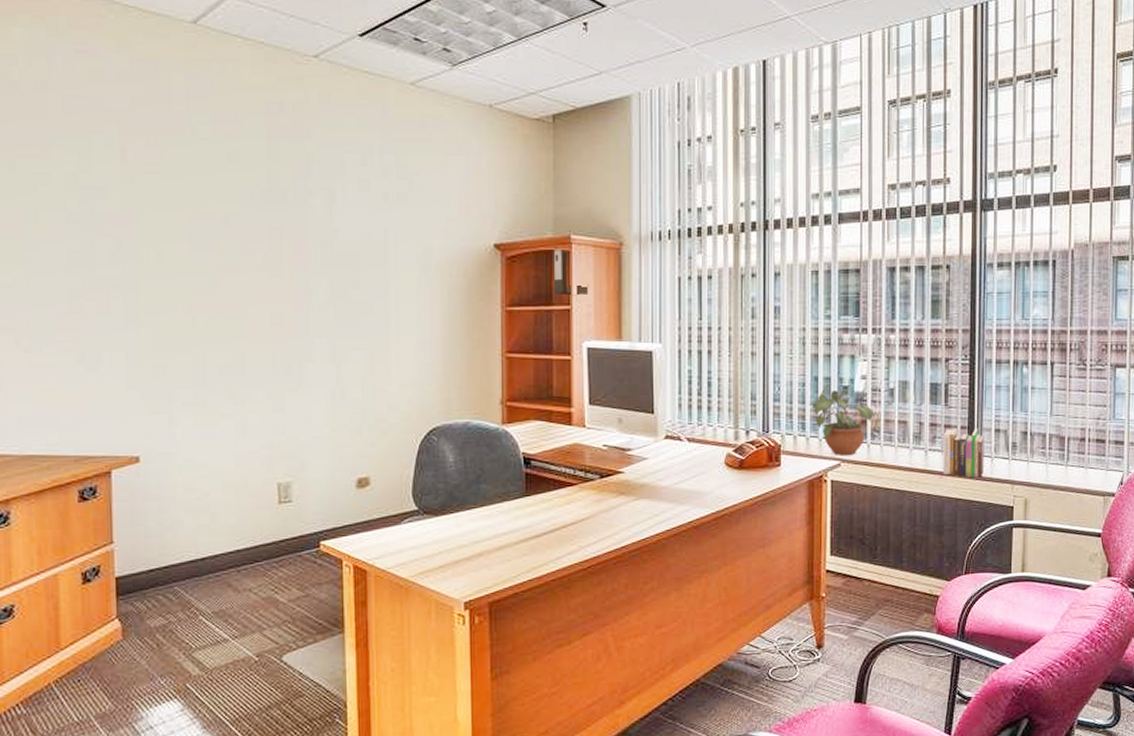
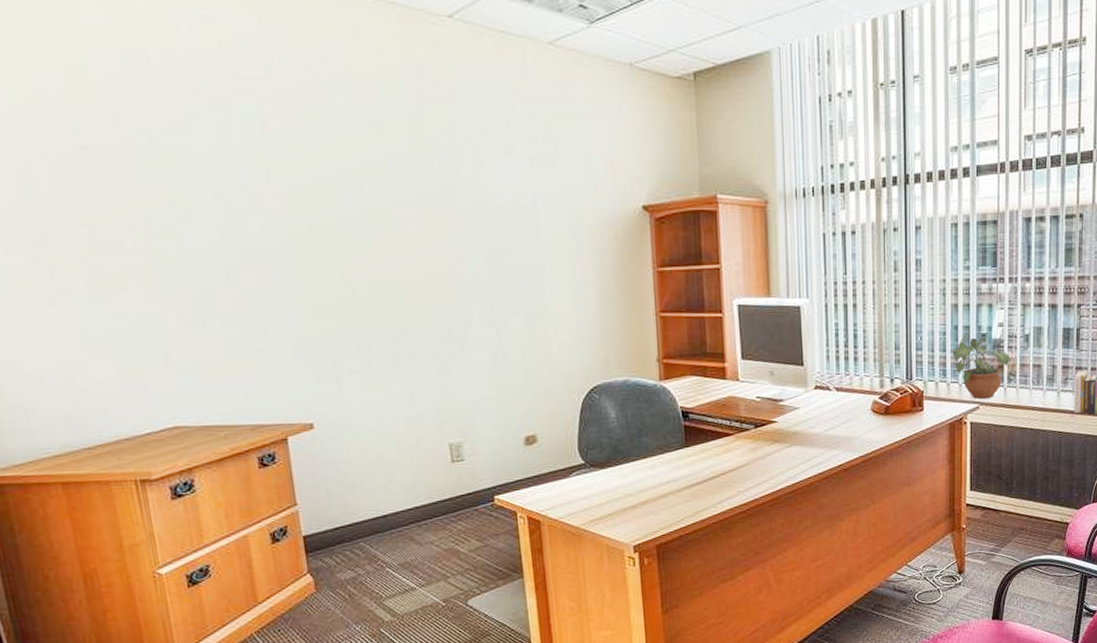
binder: present [553,247,589,296] -> none [700,207,737,255]

